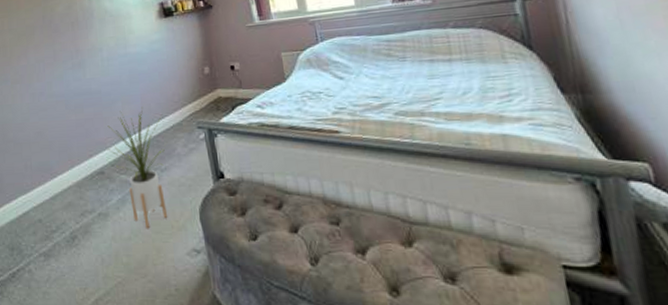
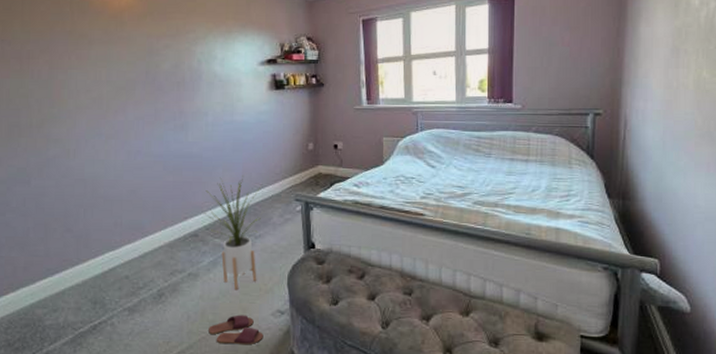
slippers: none [124,256,182,290] -> present [209,315,263,345]

